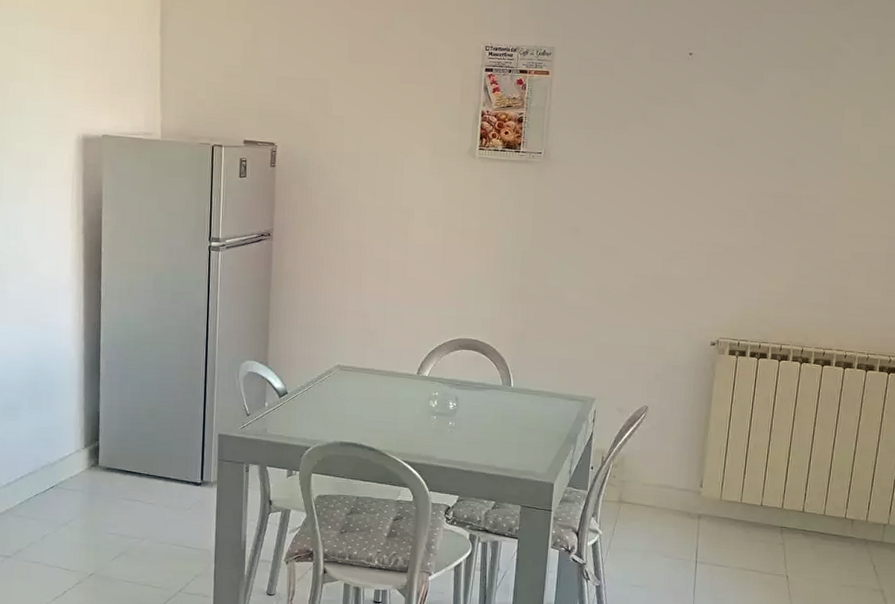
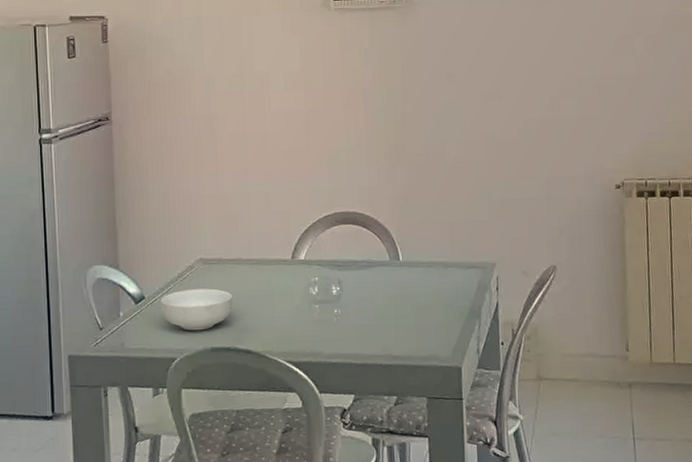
cereal bowl: none [300,390,363,427] -> present [160,288,233,331]

